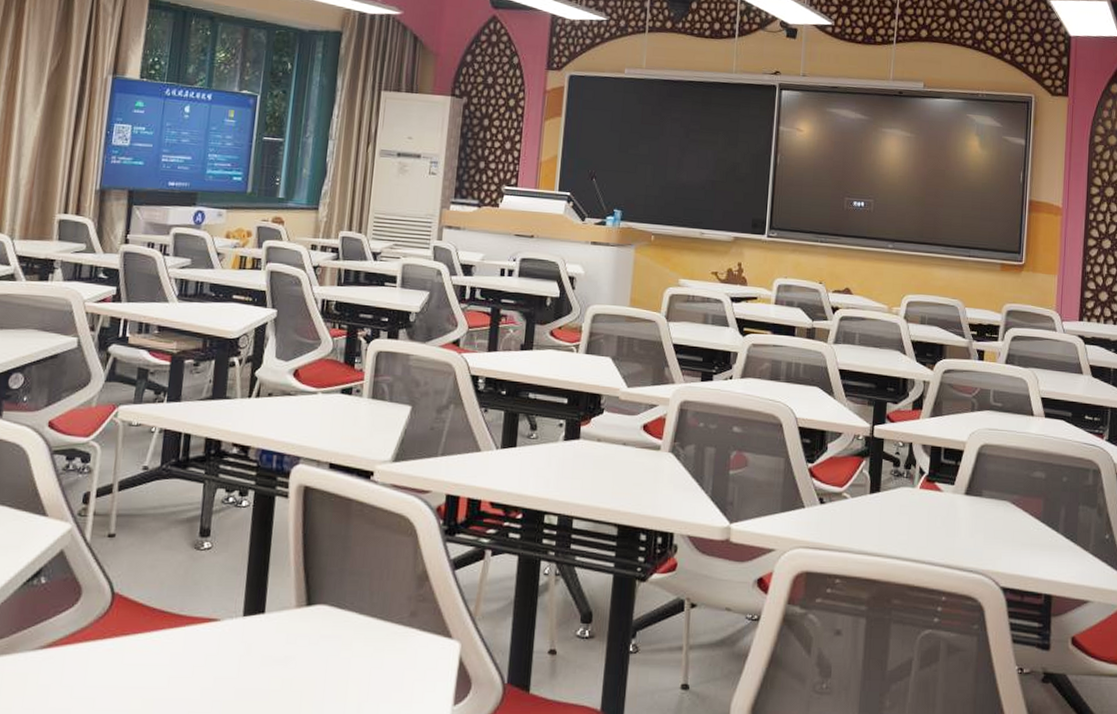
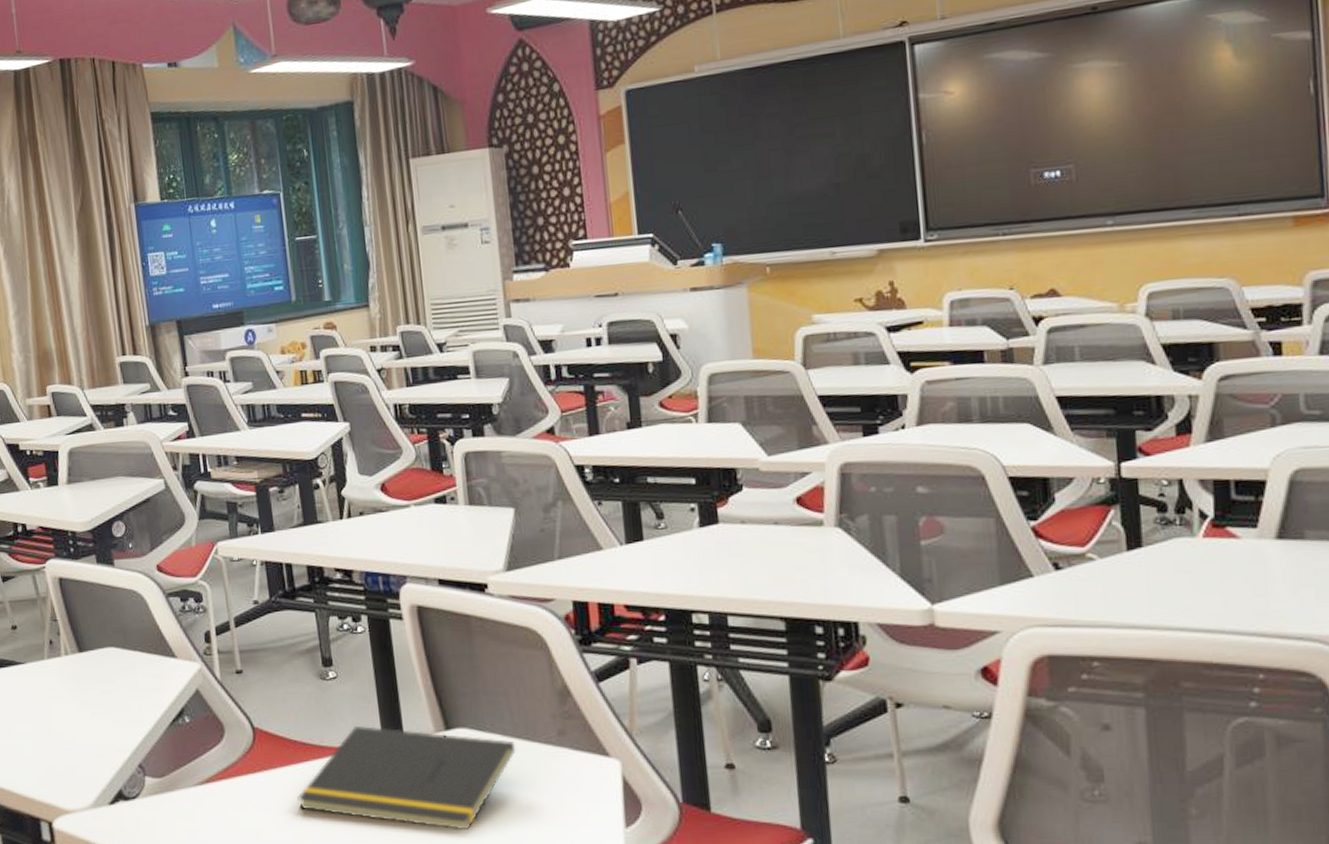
notepad: none [142,596,370,704] -> present [297,725,516,831]

